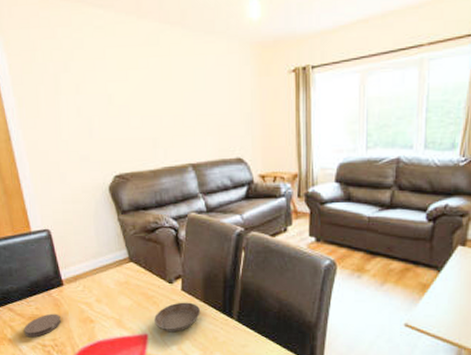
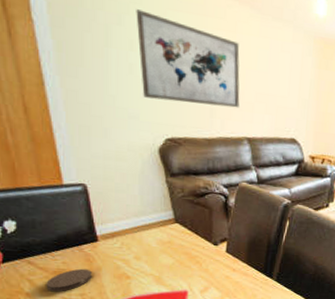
wall art: none [79,53,181,138] -> present [136,9,240,108]
saucer: present [154,302,201,333] -> none [196,262,243,290]

